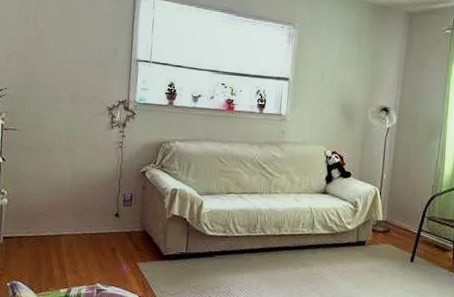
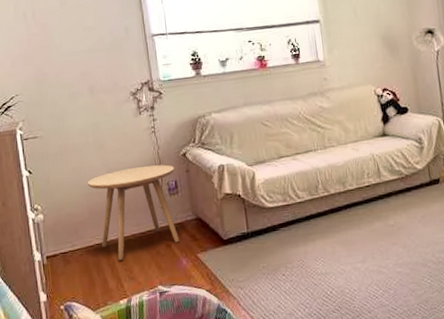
side table: none [52,174,133,254] -> present [87,164,179,260]

